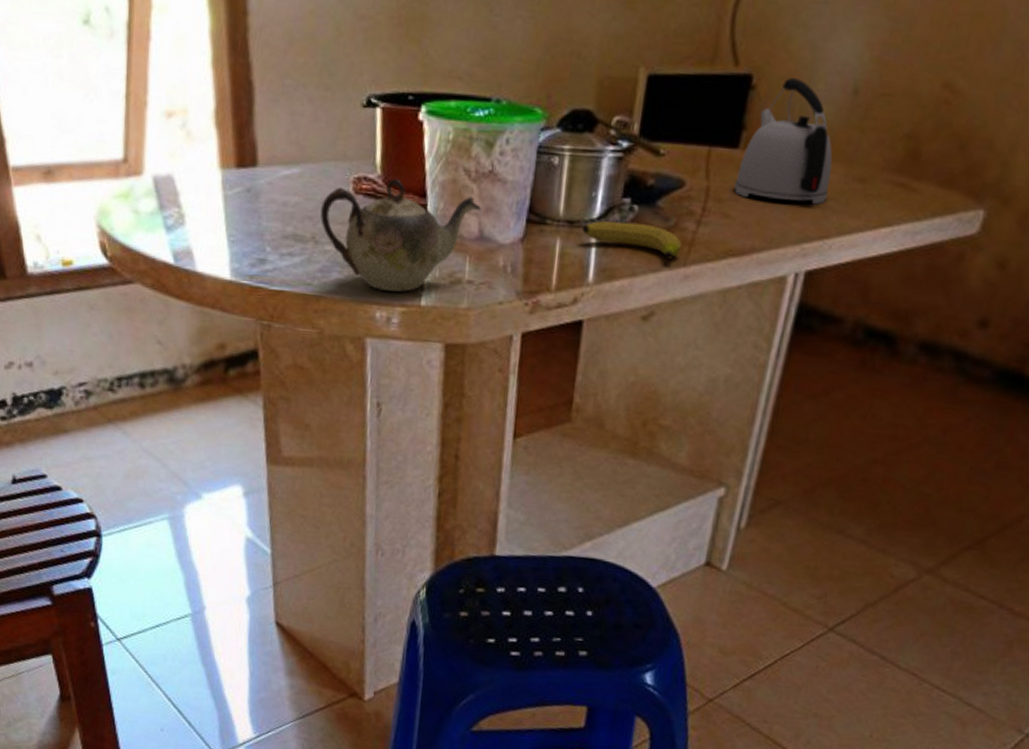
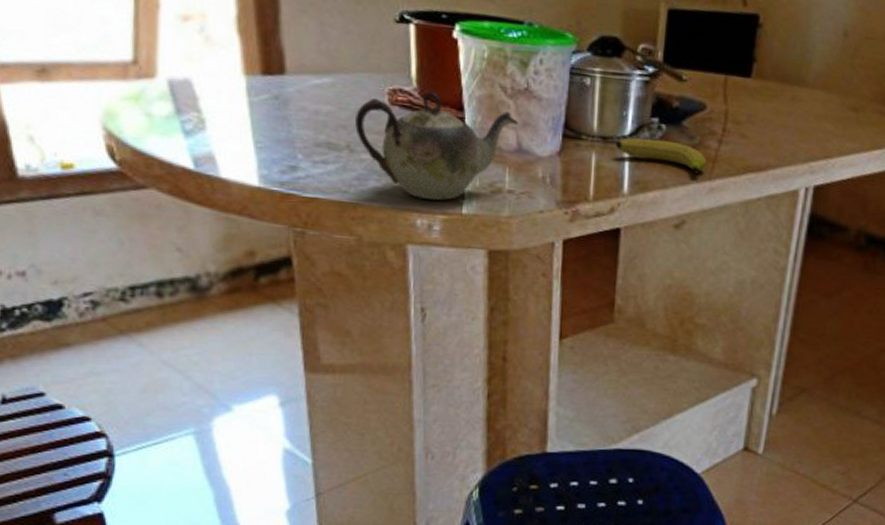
kettle: present [734,78,833,205] -> none [749,19,831,129]

